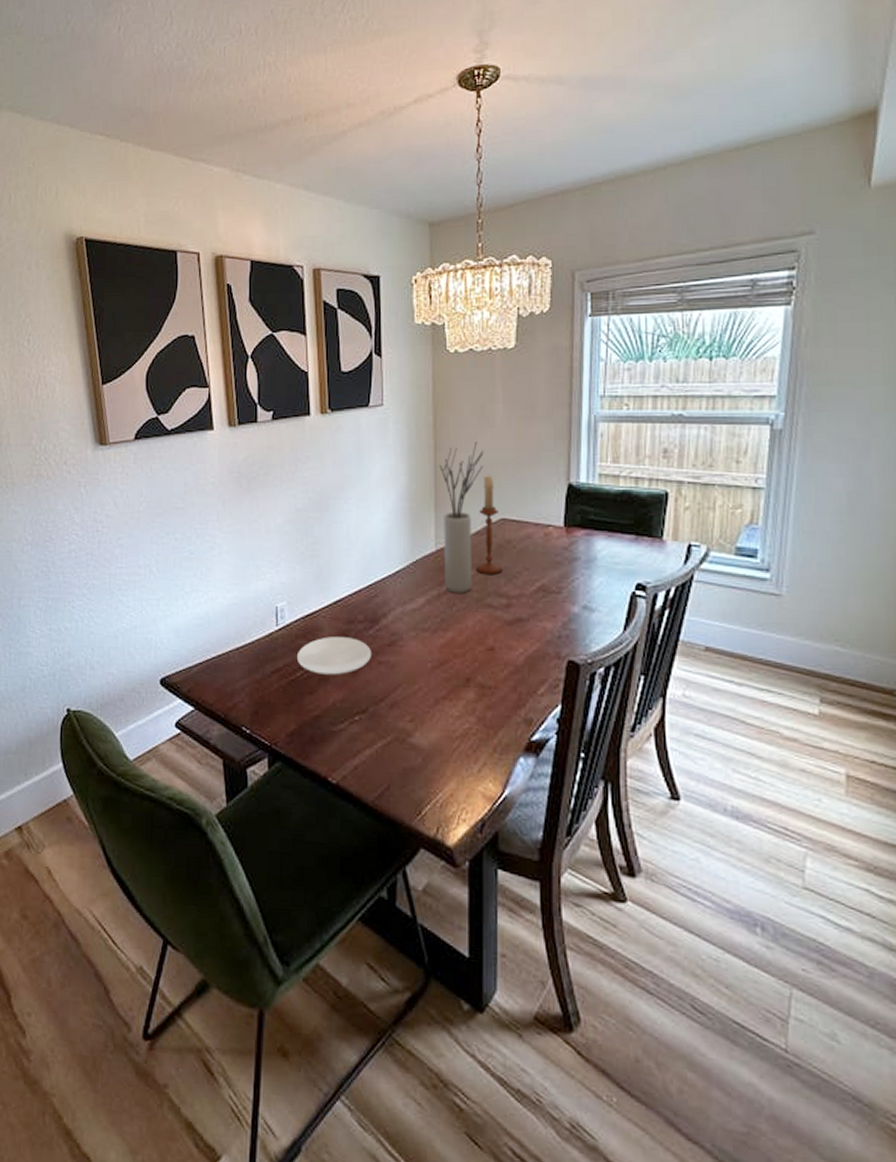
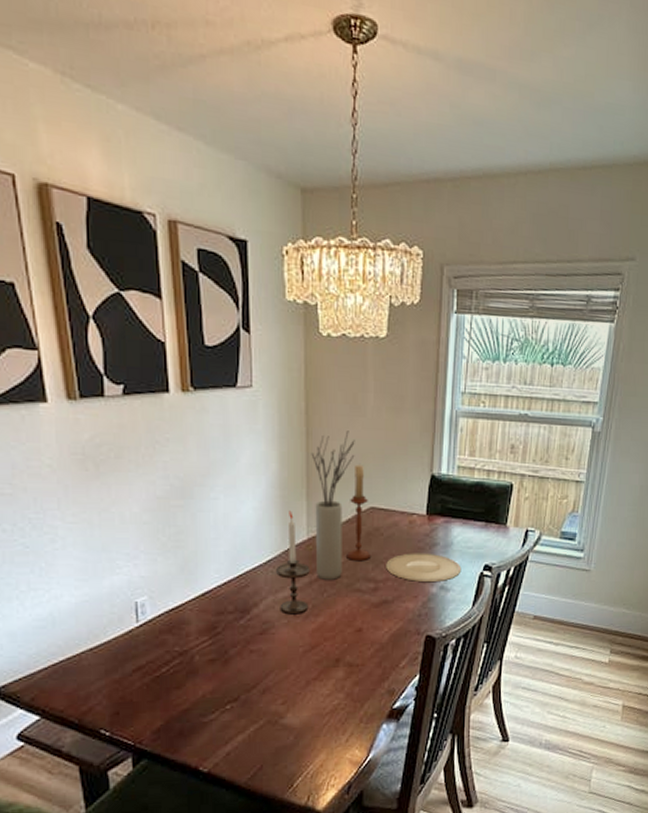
plate: present [296,636,371,675] -> none [161,629,242,668]
candlestick: none [405,522,439,628] -> present [276,510,310,615]
plate: none [520,567,608,601] -> present [386,553,462,583]

